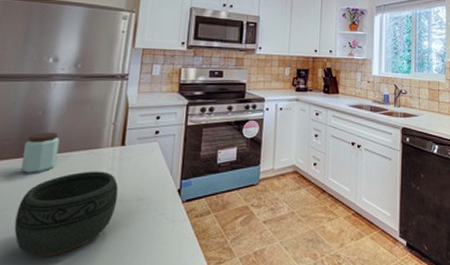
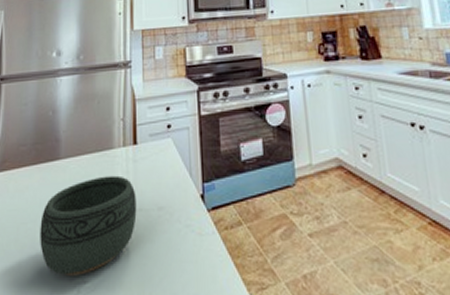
peanut butter: present [20,132,60,173] -> none [38,134,72,181]

